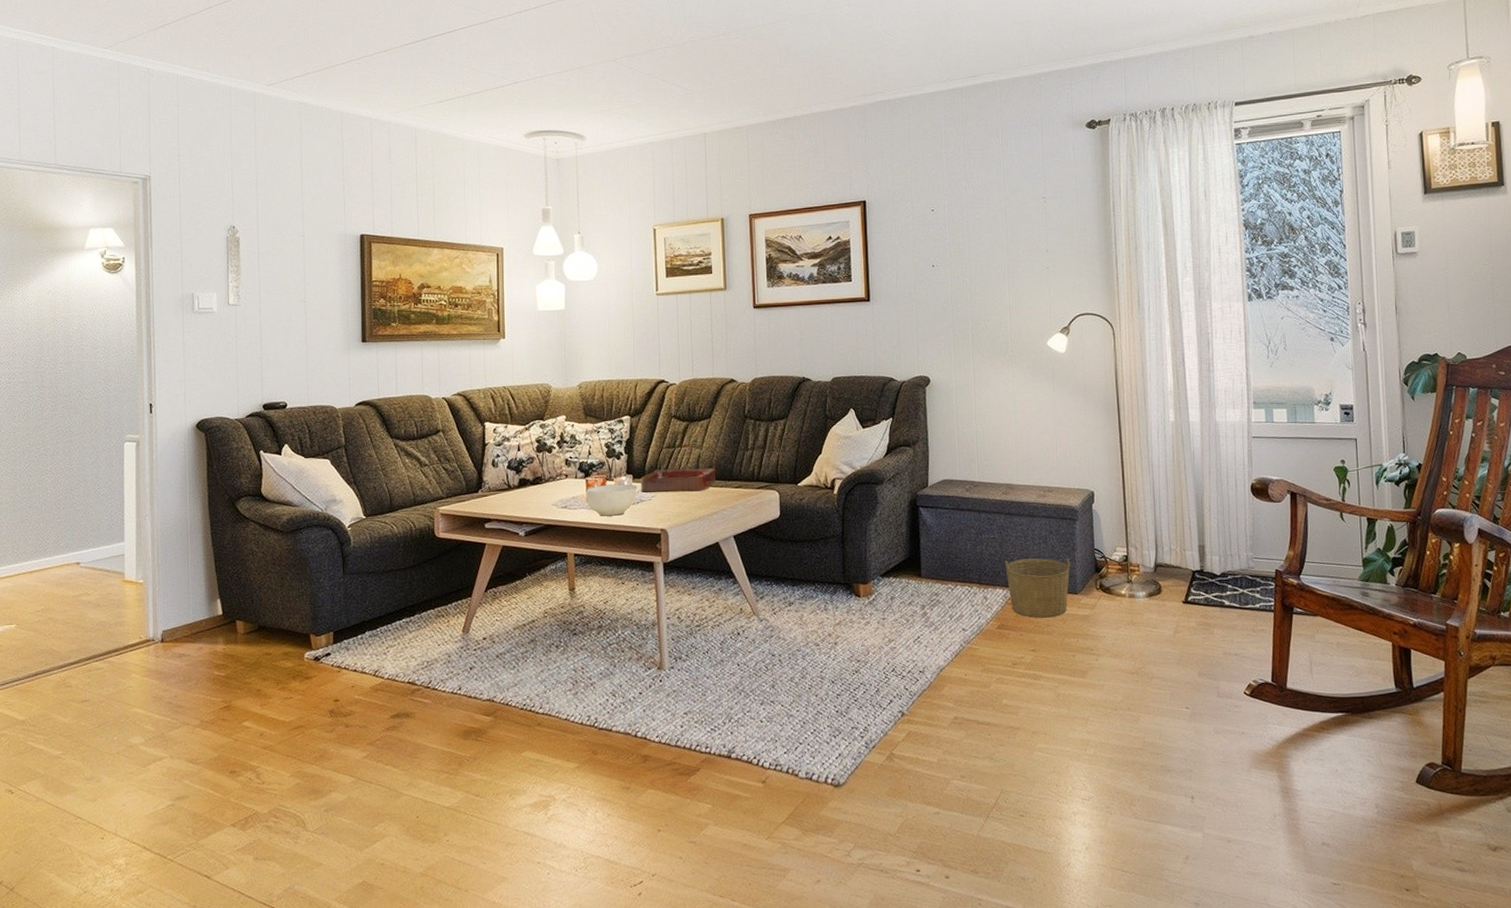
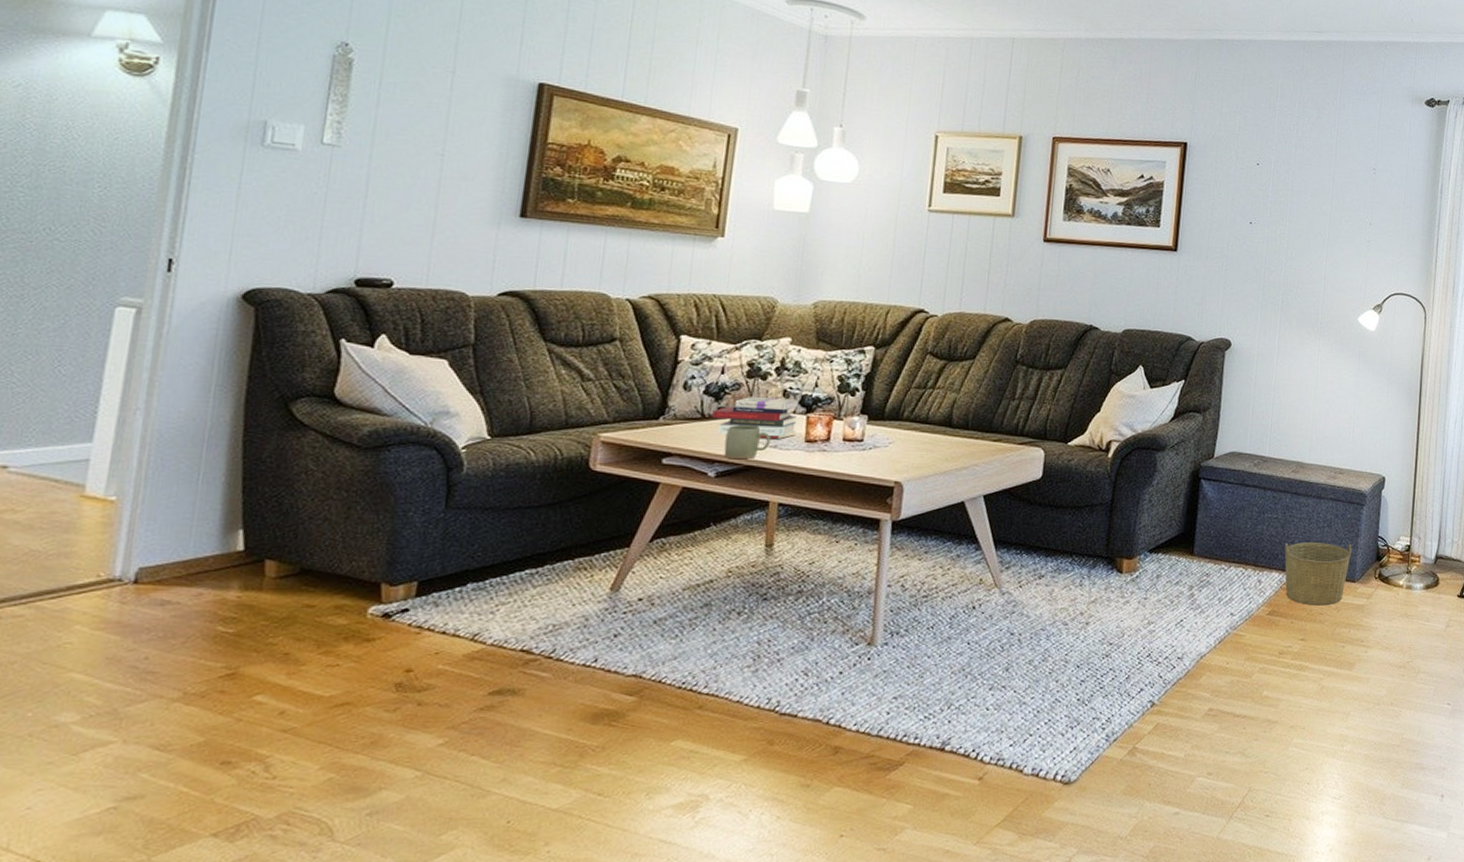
books: none [516,466,580,502] -> present [712,397,798,440]
mug: none [528,491,562,520] -> present [724,424,771,460]
bowl: present [585,484,637,516] -> none [803,424,872,462]
decorative tray: present [640,467,716,493] -> none [876,412,972,442]

